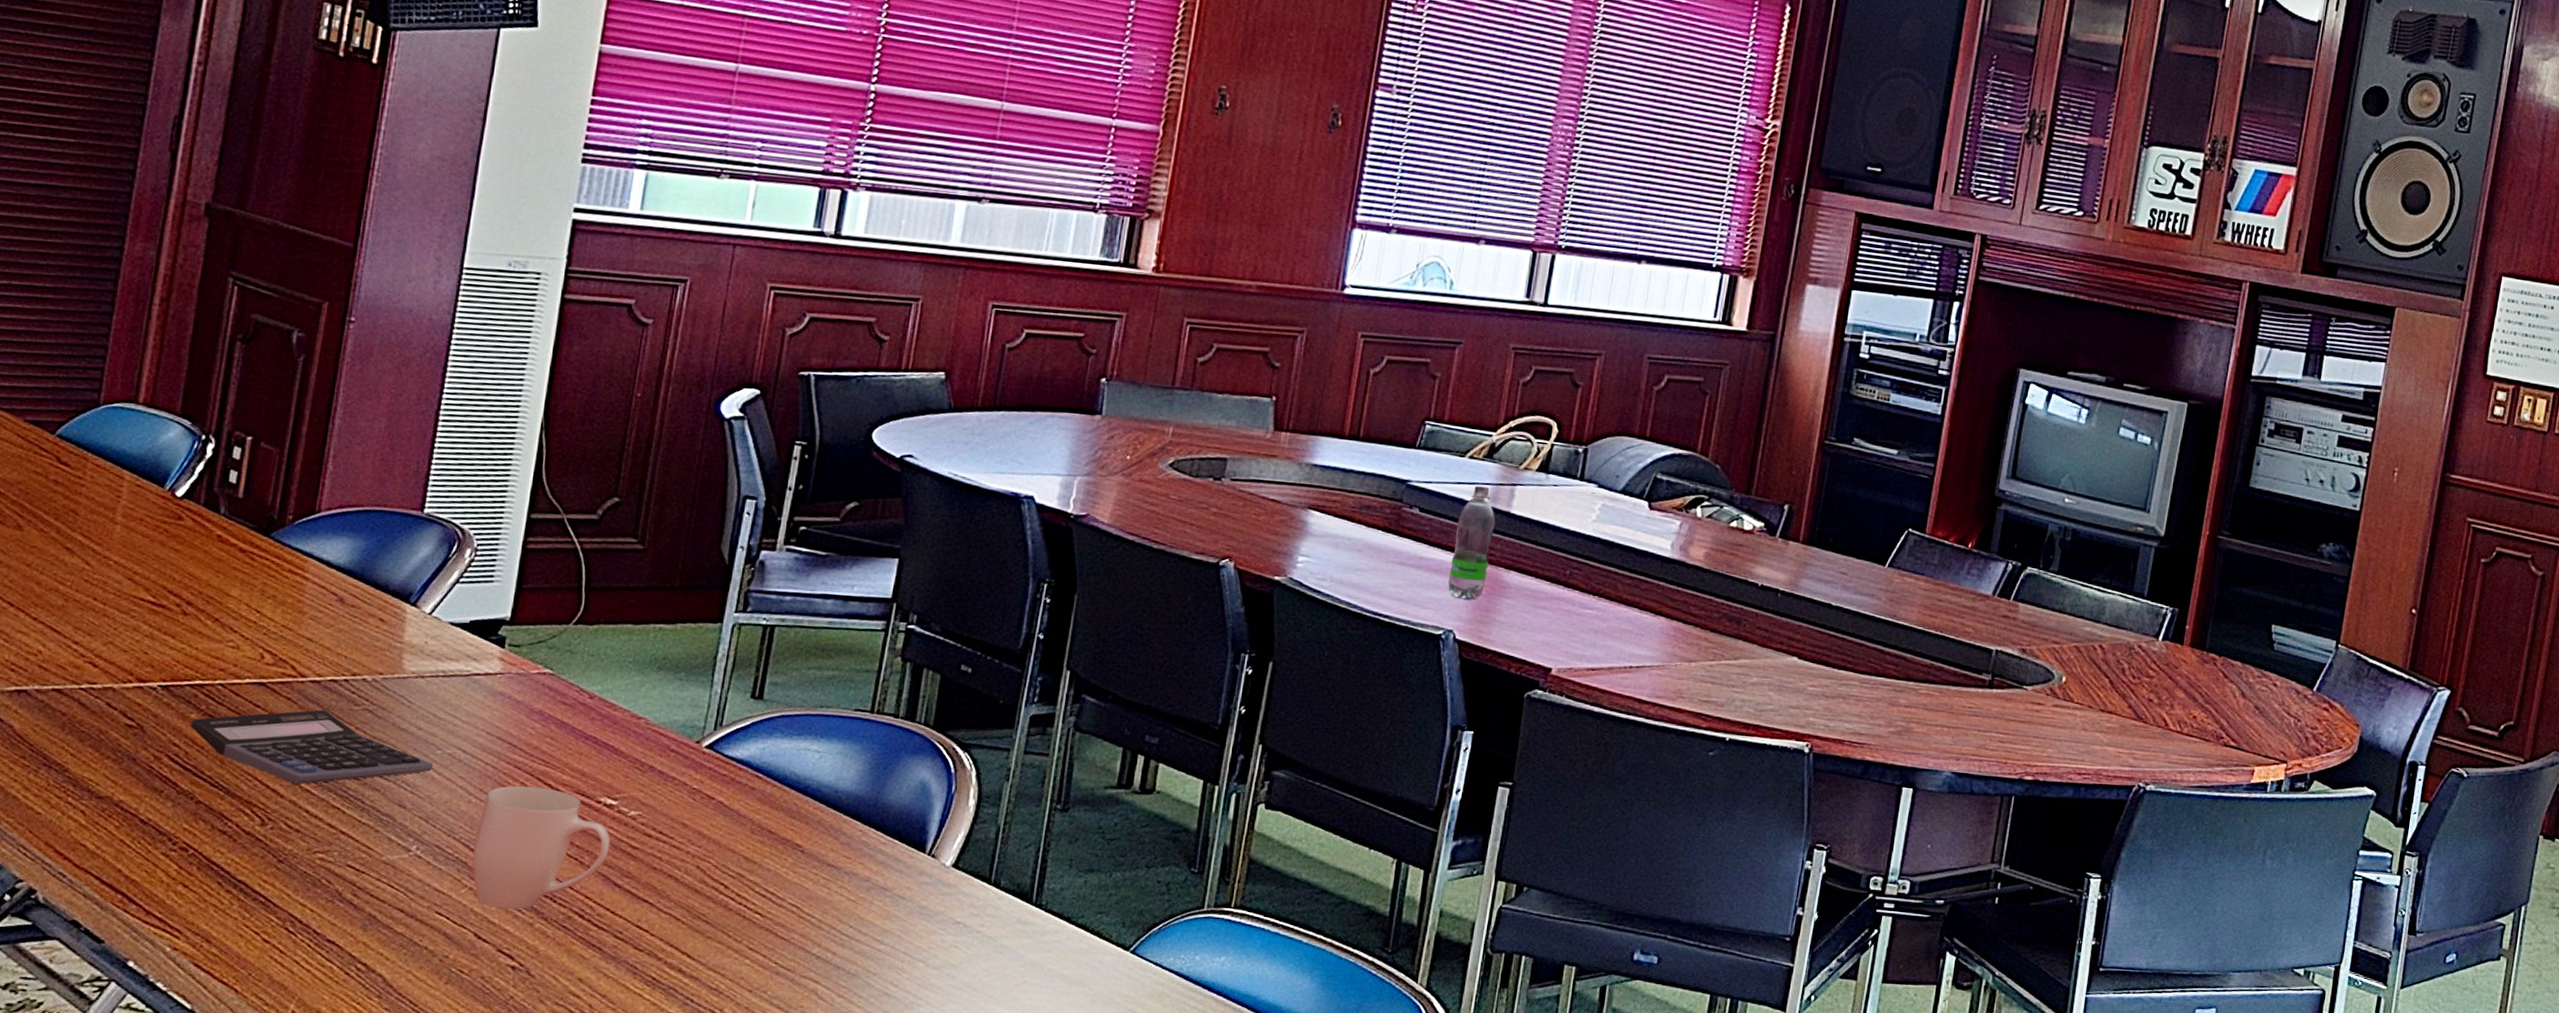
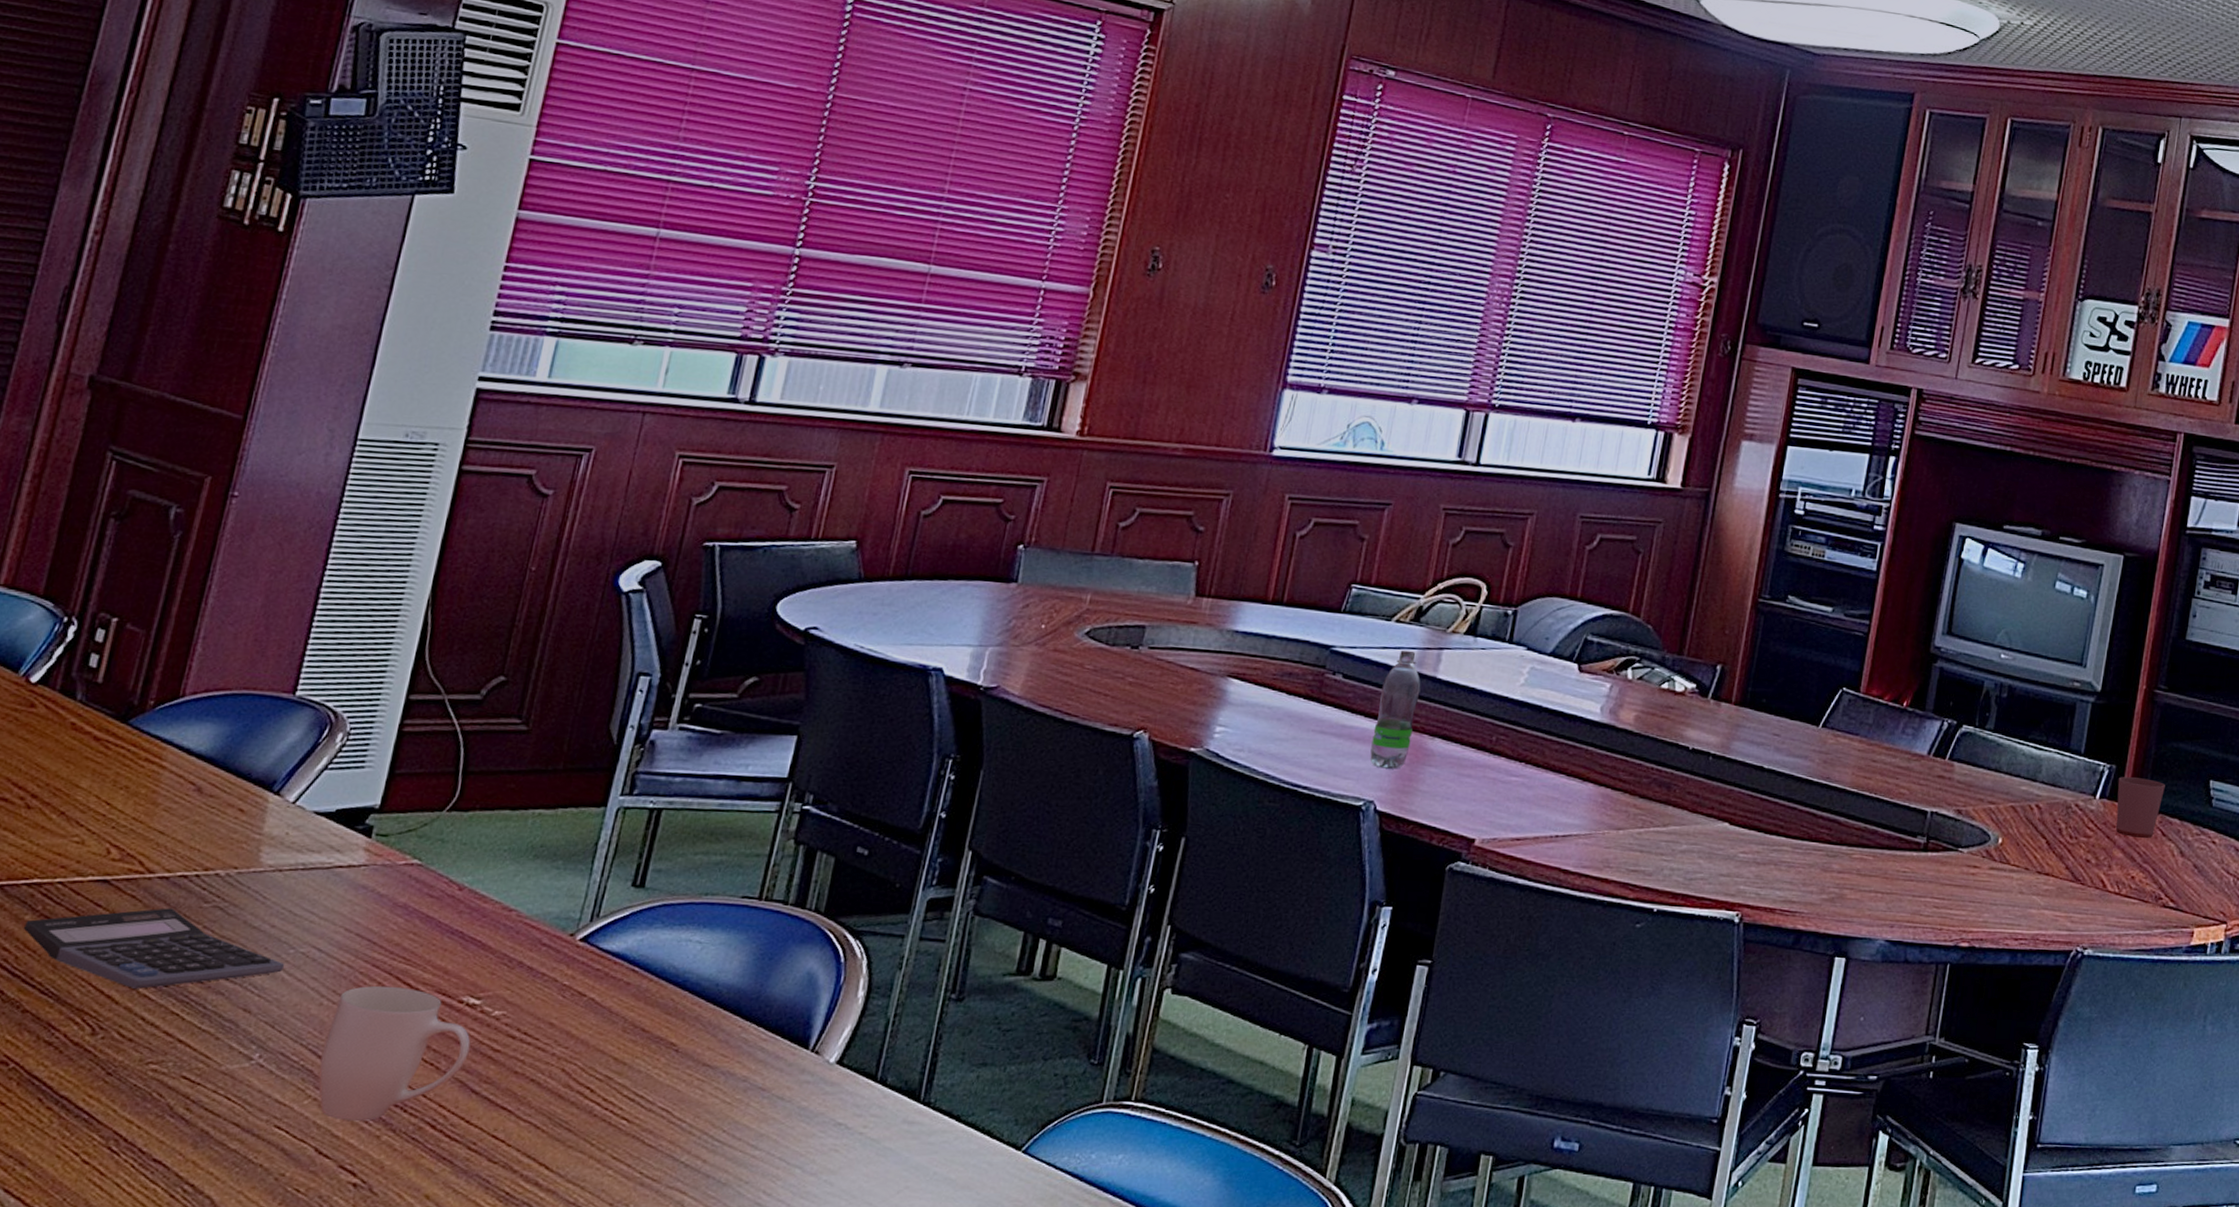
dixie cup: none [2178,619,2227,680] -> present [2116,777,2165,839]

